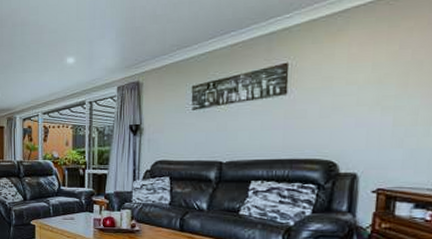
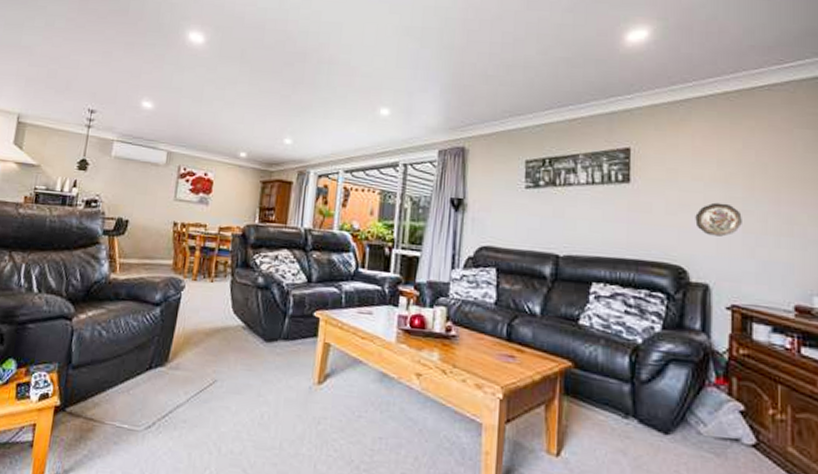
decorative plate: none [347,102,393,132] -> present [695,202,742,237]

